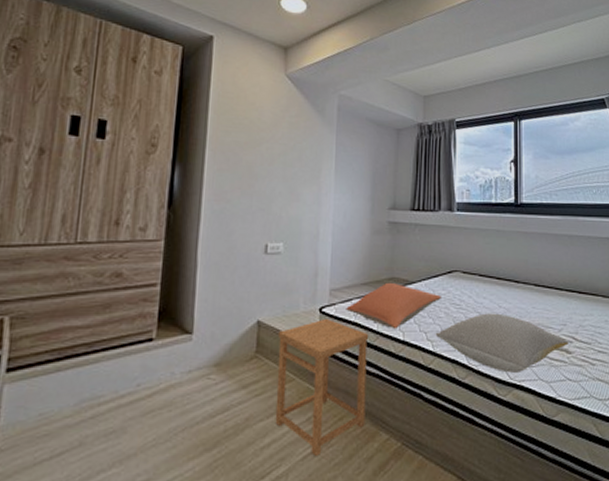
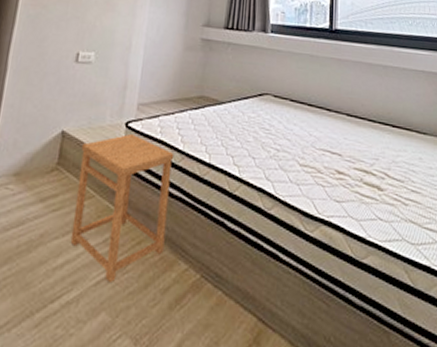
pillow: present [346,282,442,330] -> none [152,100,252,151]
pillow: present [435,313,568,373] -> none [242,140,380,207]

